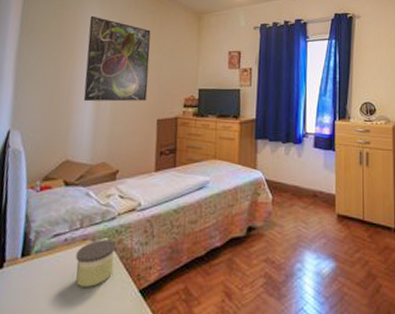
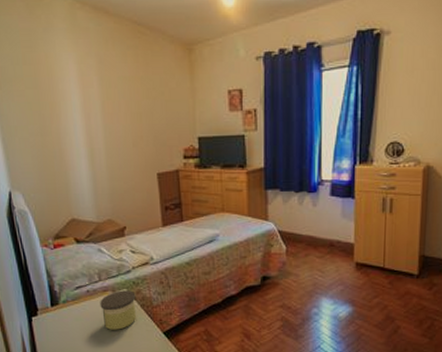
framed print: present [83,15,151,102] -> none [64,57,143,158]

